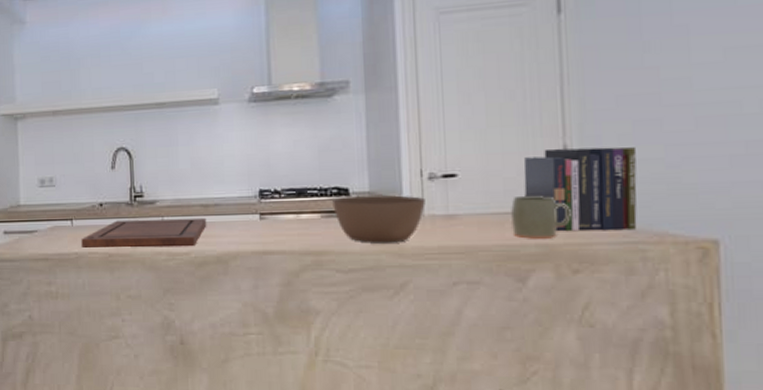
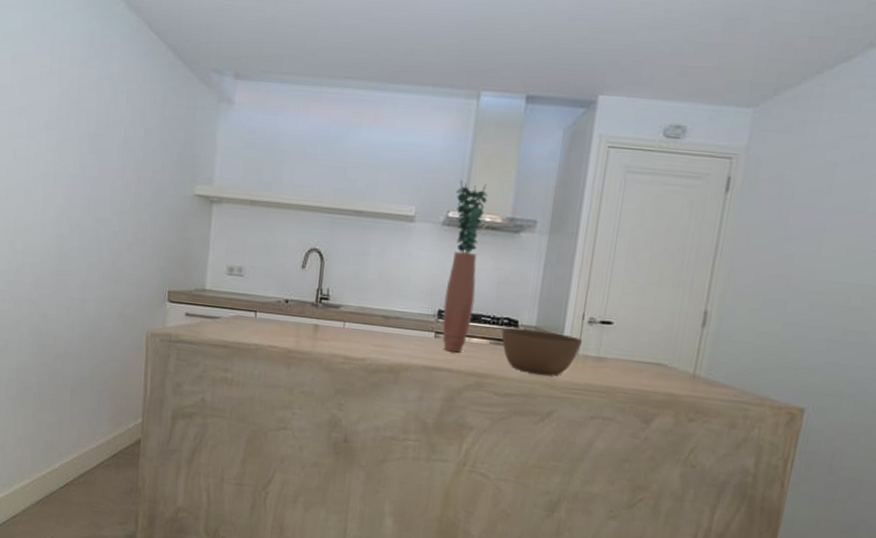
cutting board: present [81,217,207,248] -> none [262,318,386,353]
vase: none [257,53,297,232] -> present [442,180,488,353]
mug: present [511,195,571,239] -> none [648,349,699,390]
books: present [523,146,637,232] -> none [664,311,760,392]

